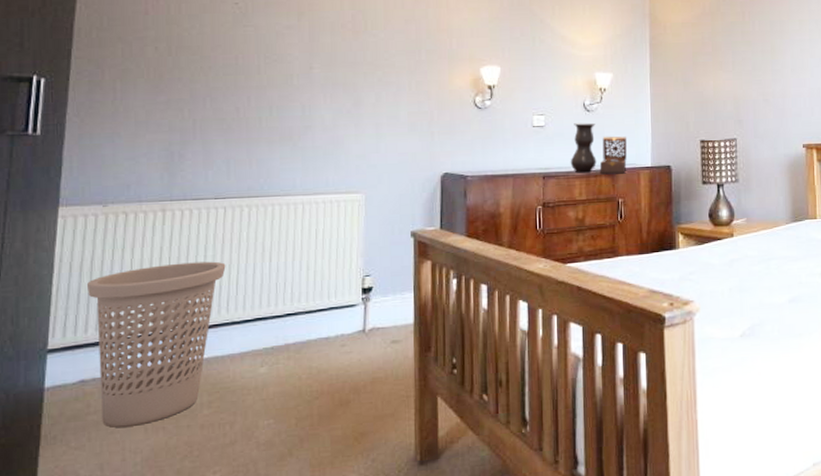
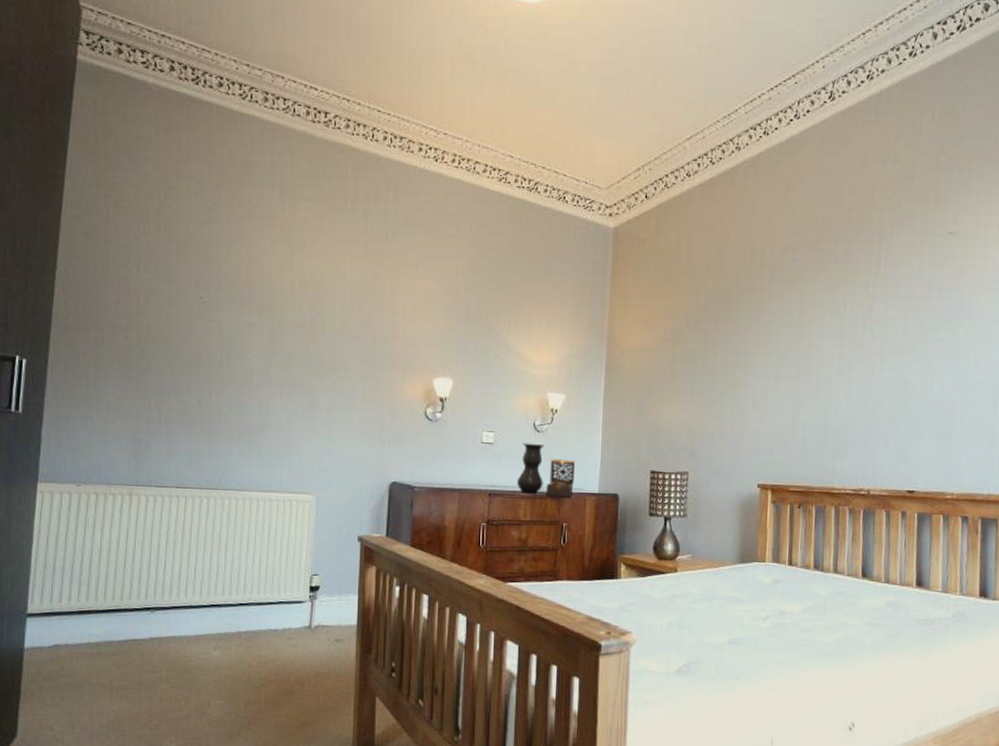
laundry basket: present [87,261,226,428] -> none [62,545,185,692]

